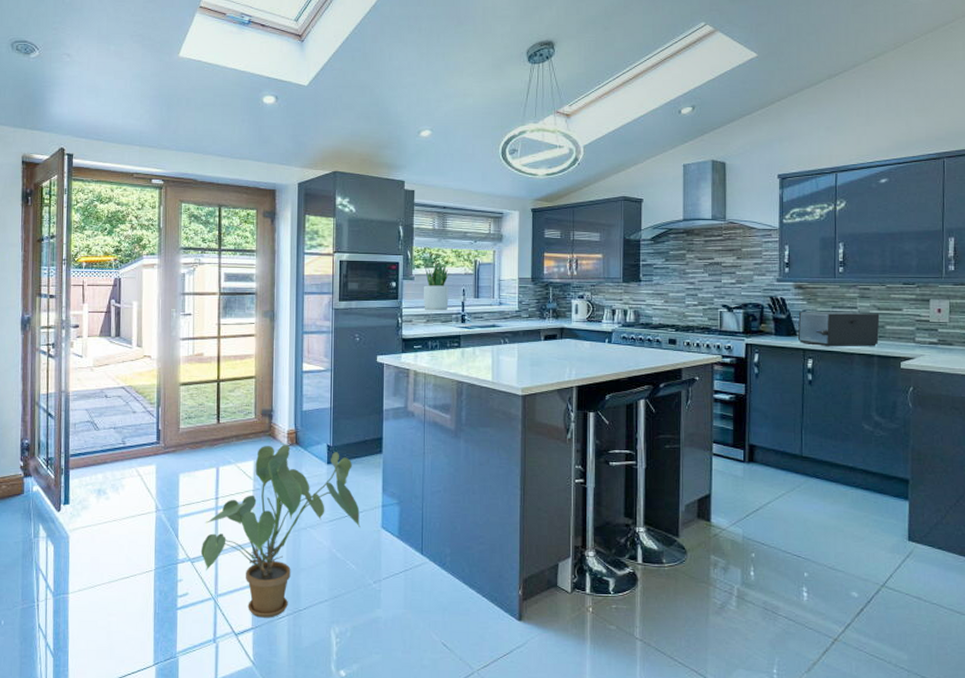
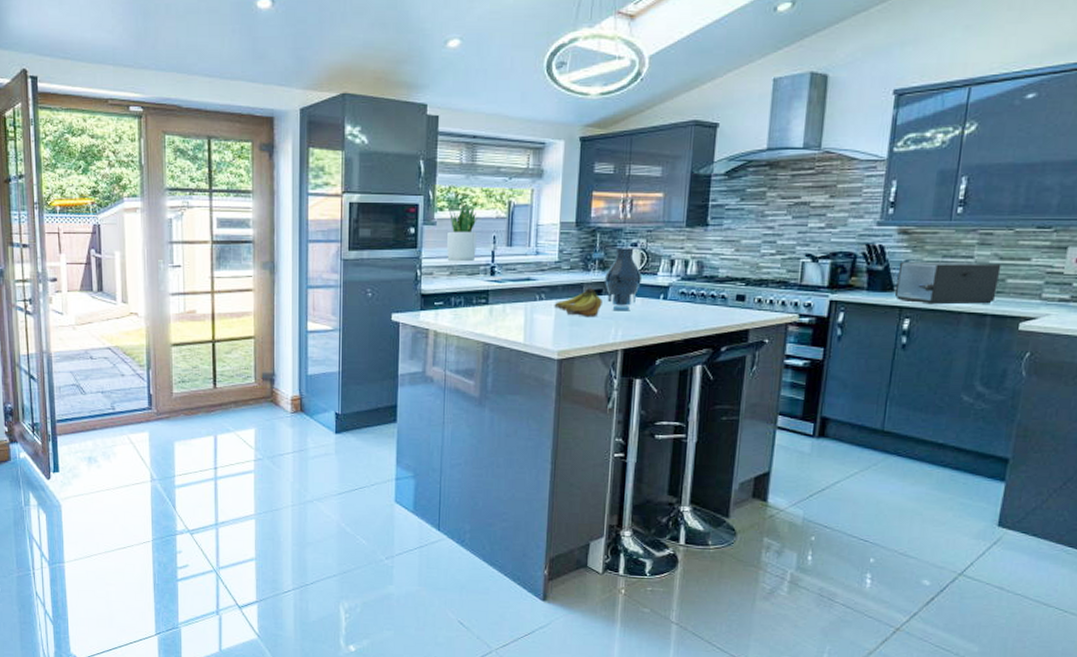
house plant: present [200,444,361,618] -> none [200,411,372,592]
fruit: none [516,334,557,359] -> present [554,288,603,318]
vase: none [558,299,589,353] -> present [605,248,642,311]

